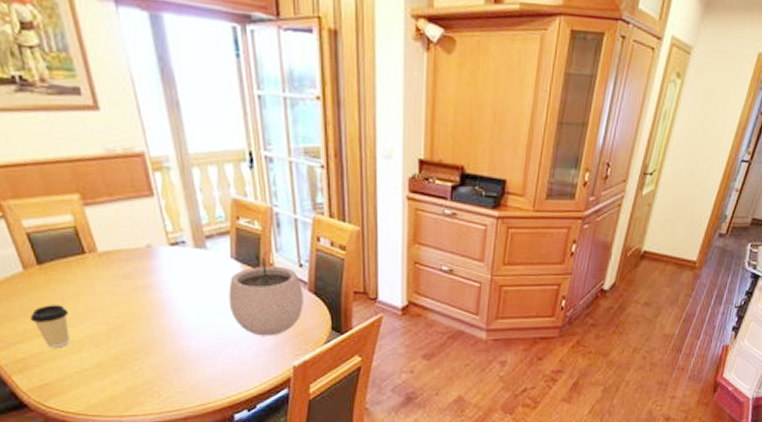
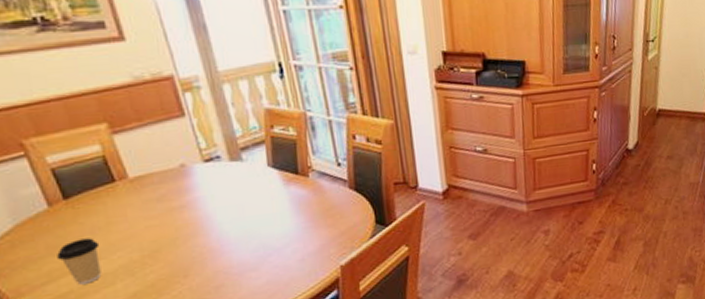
plant pot: present [228,251,305,336] -> none [267,155,346,240]

